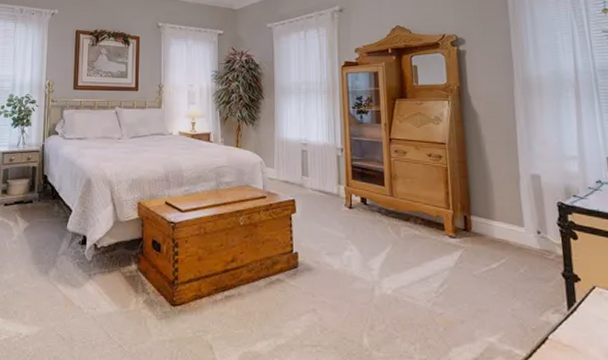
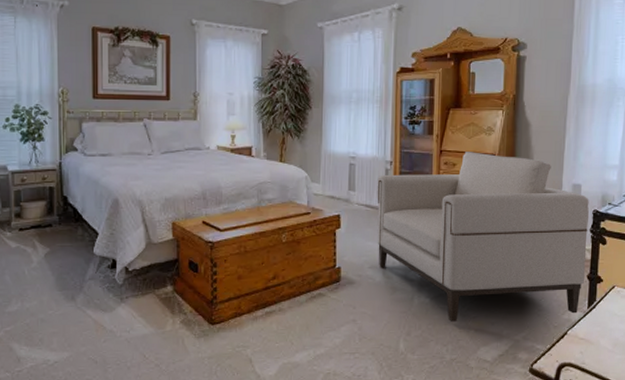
chair: none [329,140,560,317] -> present [377,152,589,321]

